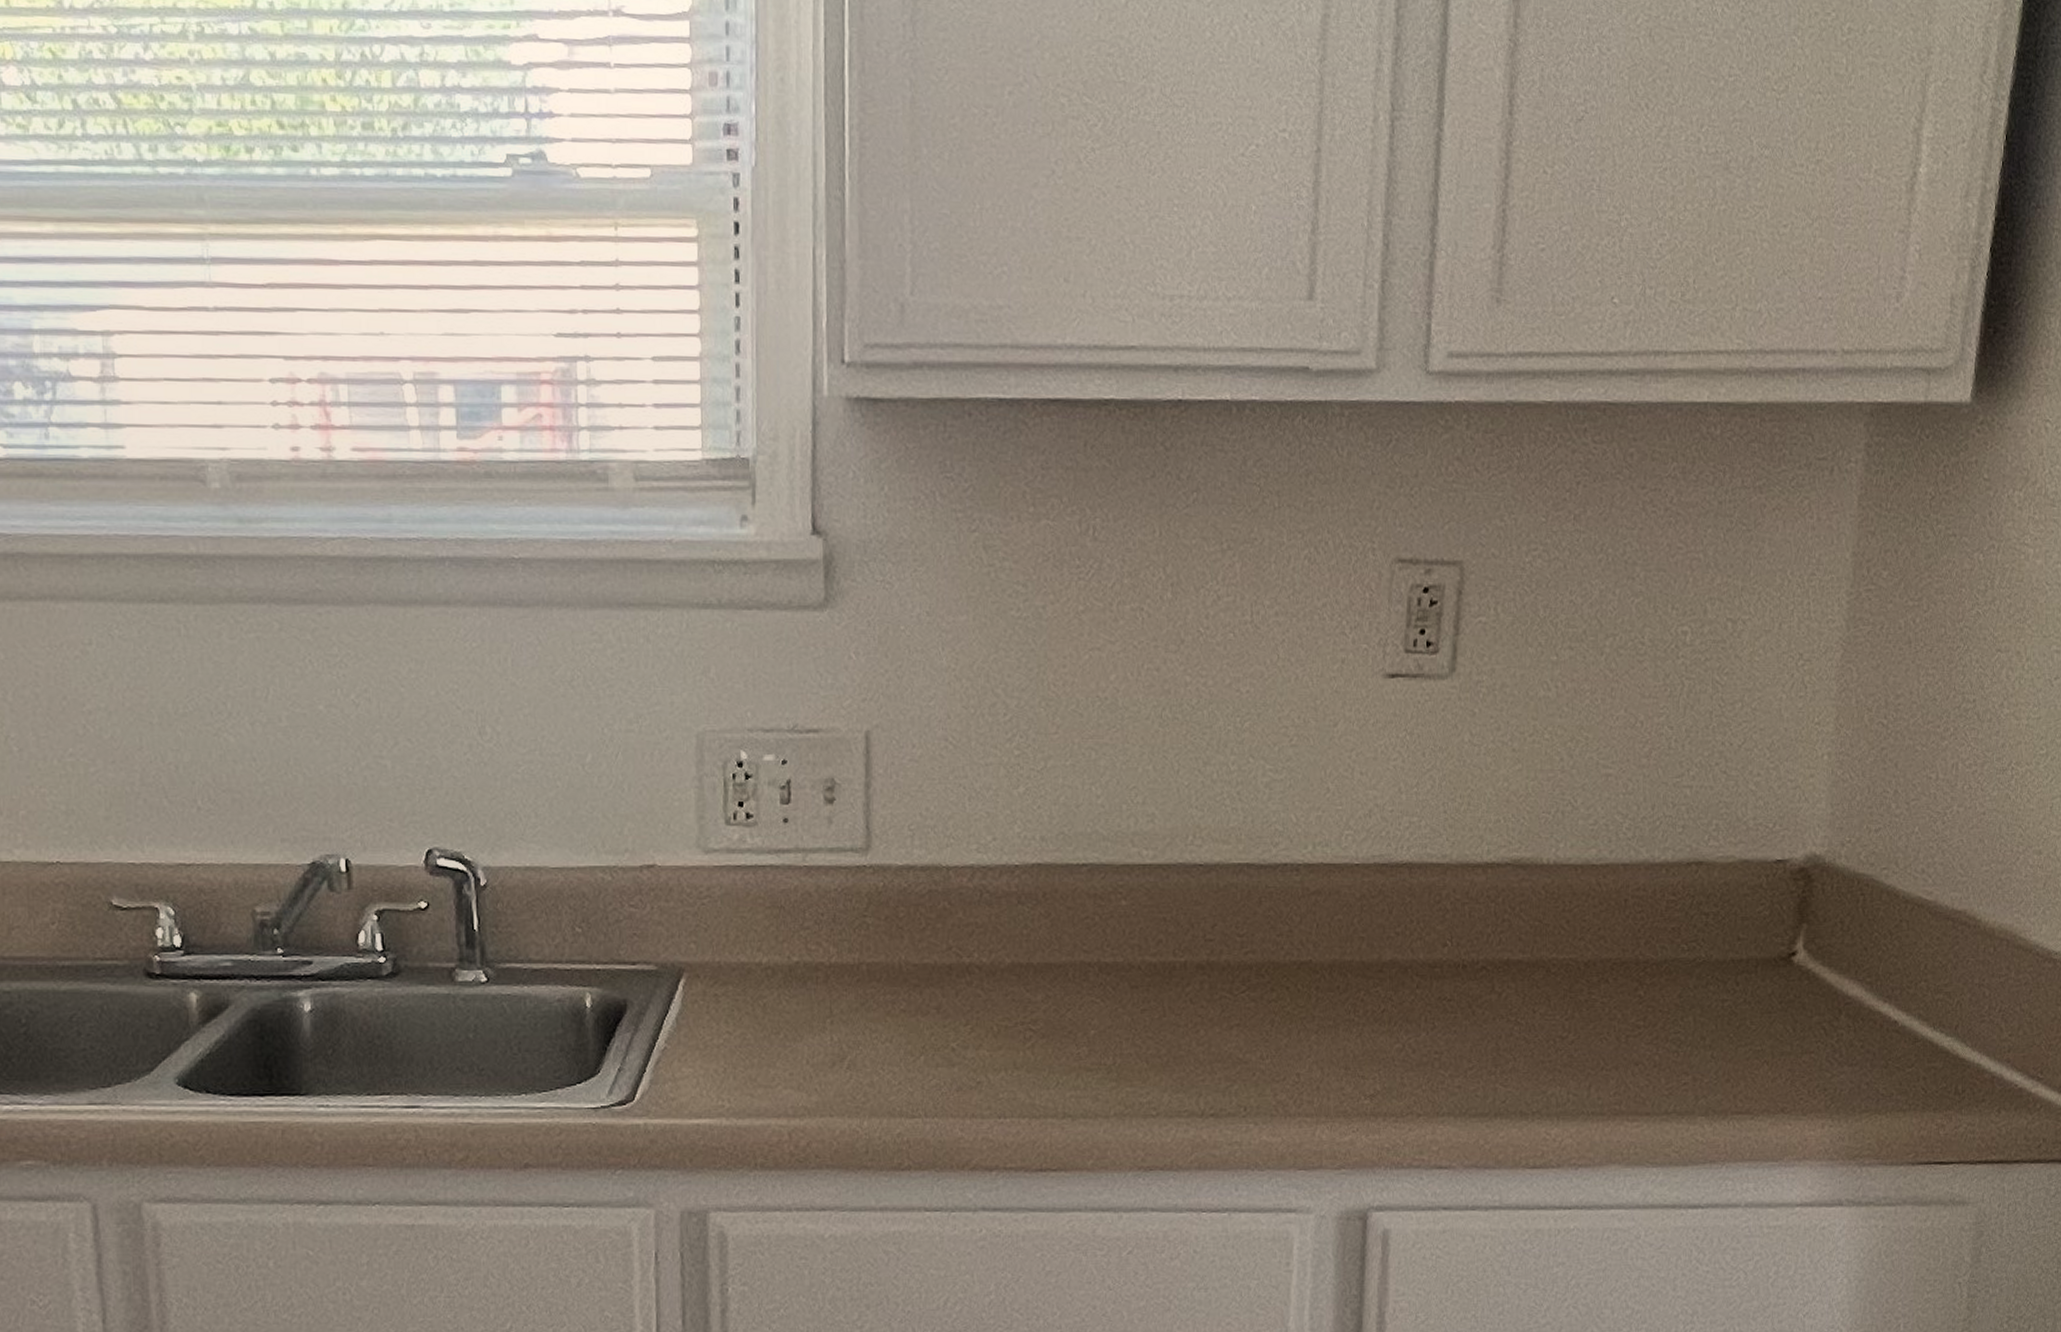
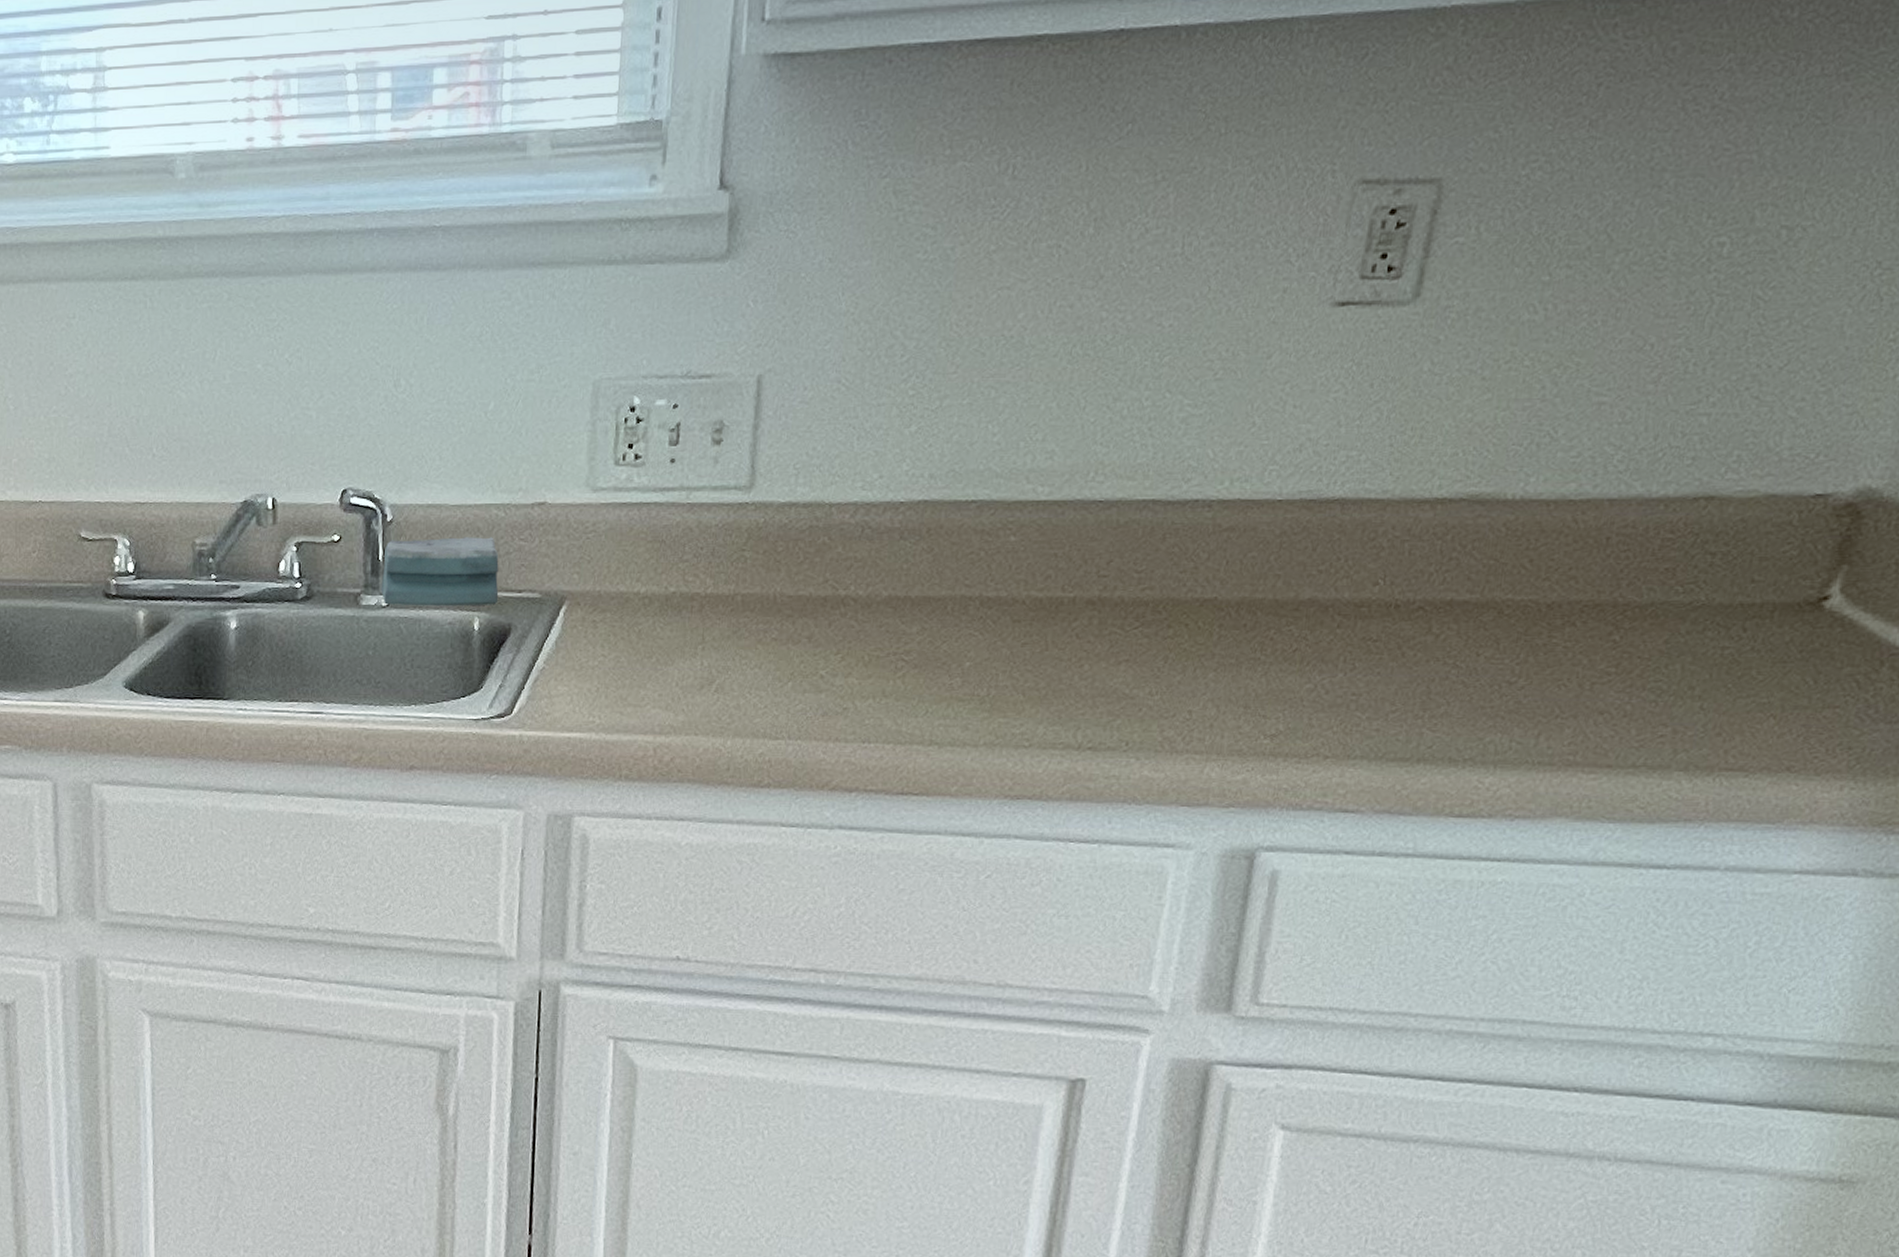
sponge: none [478,903,610,982] -> present [380,537,499,606]

